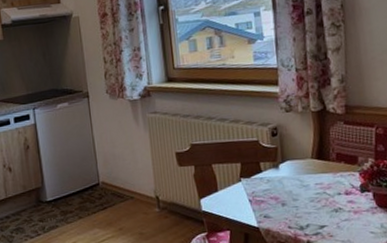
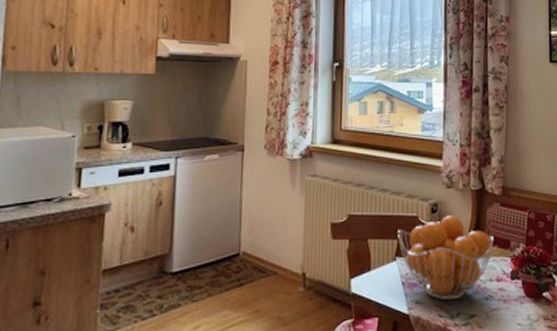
fruit basket: none [240,137,340,214] -> present [398,216,494,301]

